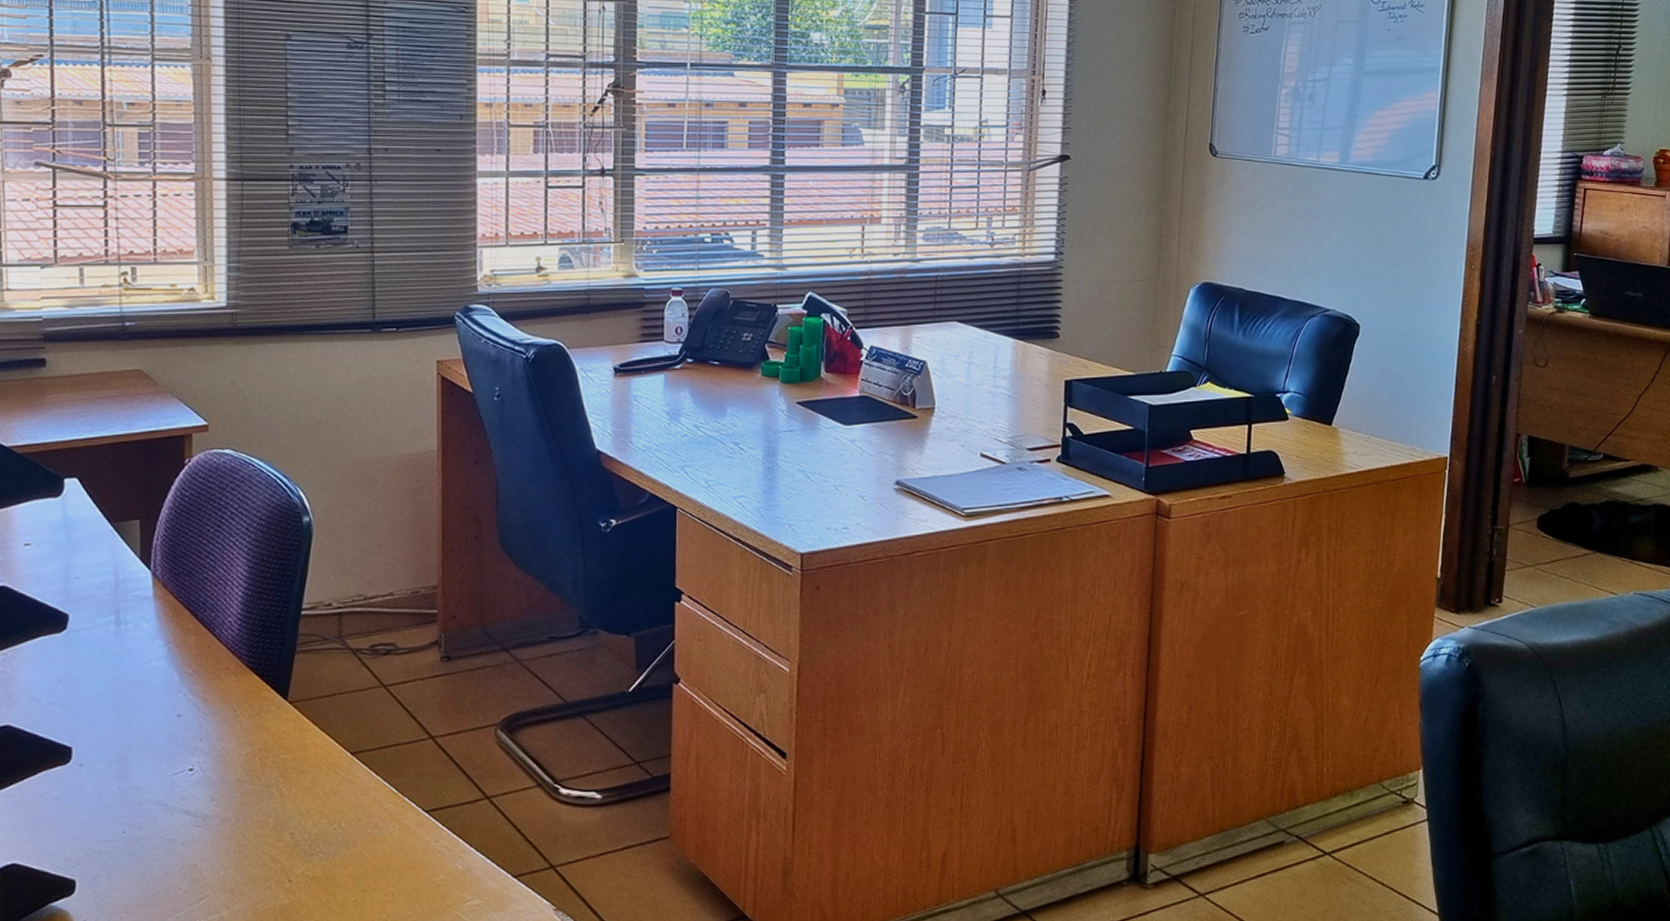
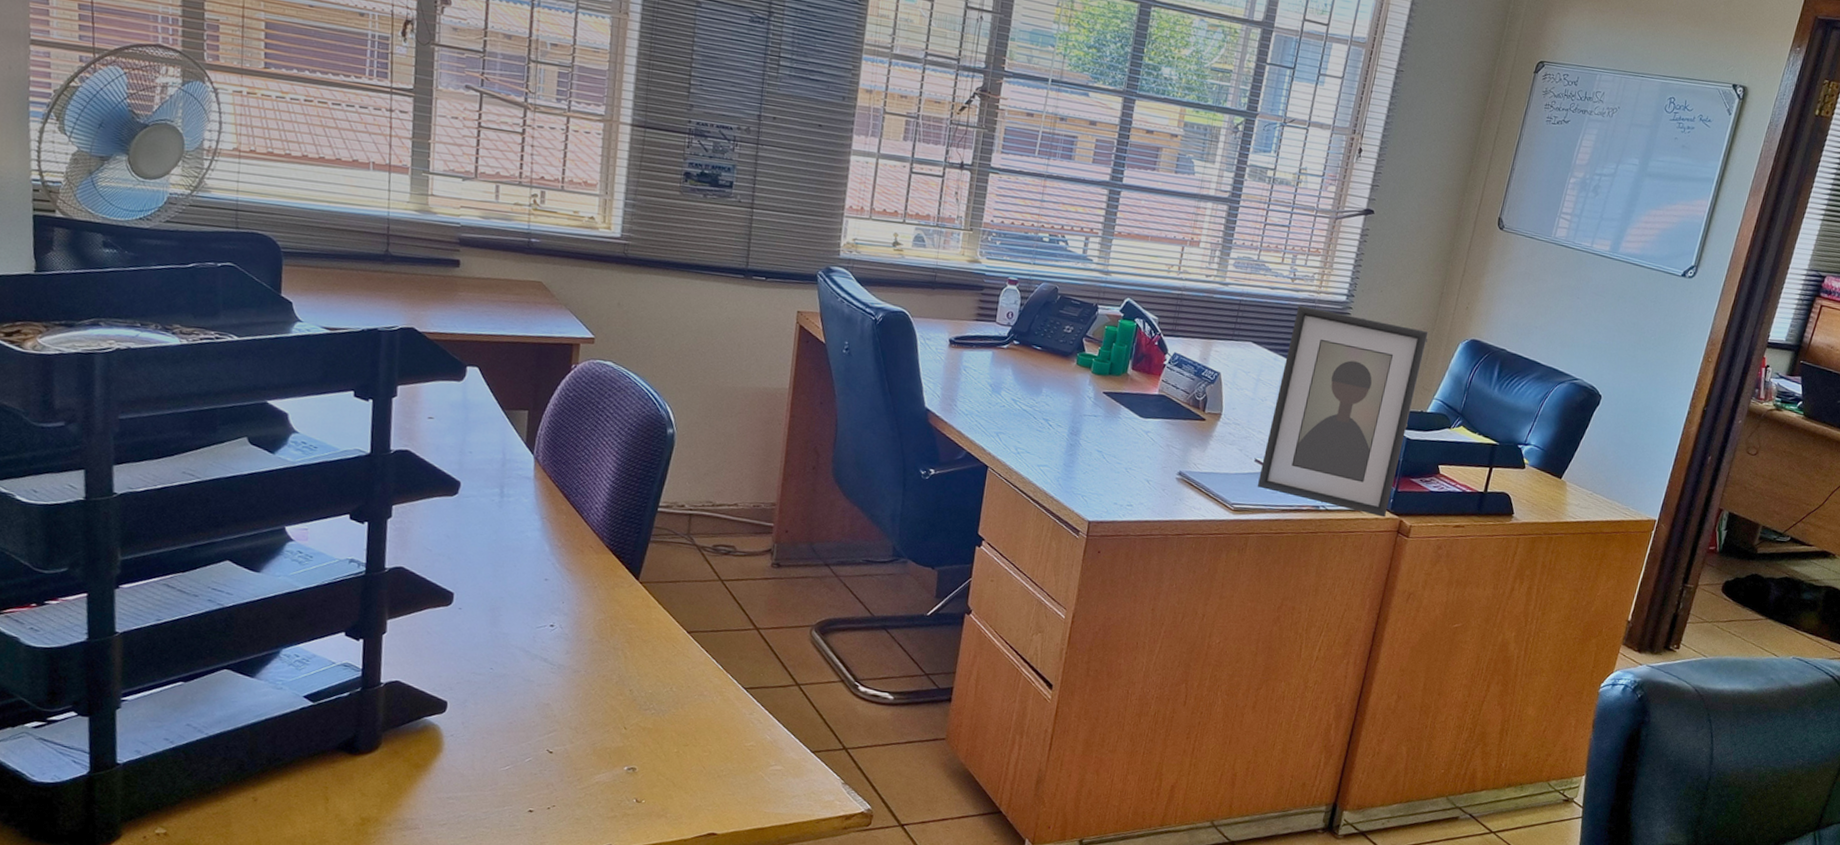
picture frame: none [987,272,1153,499] -> present [1257,305,1428,517]

